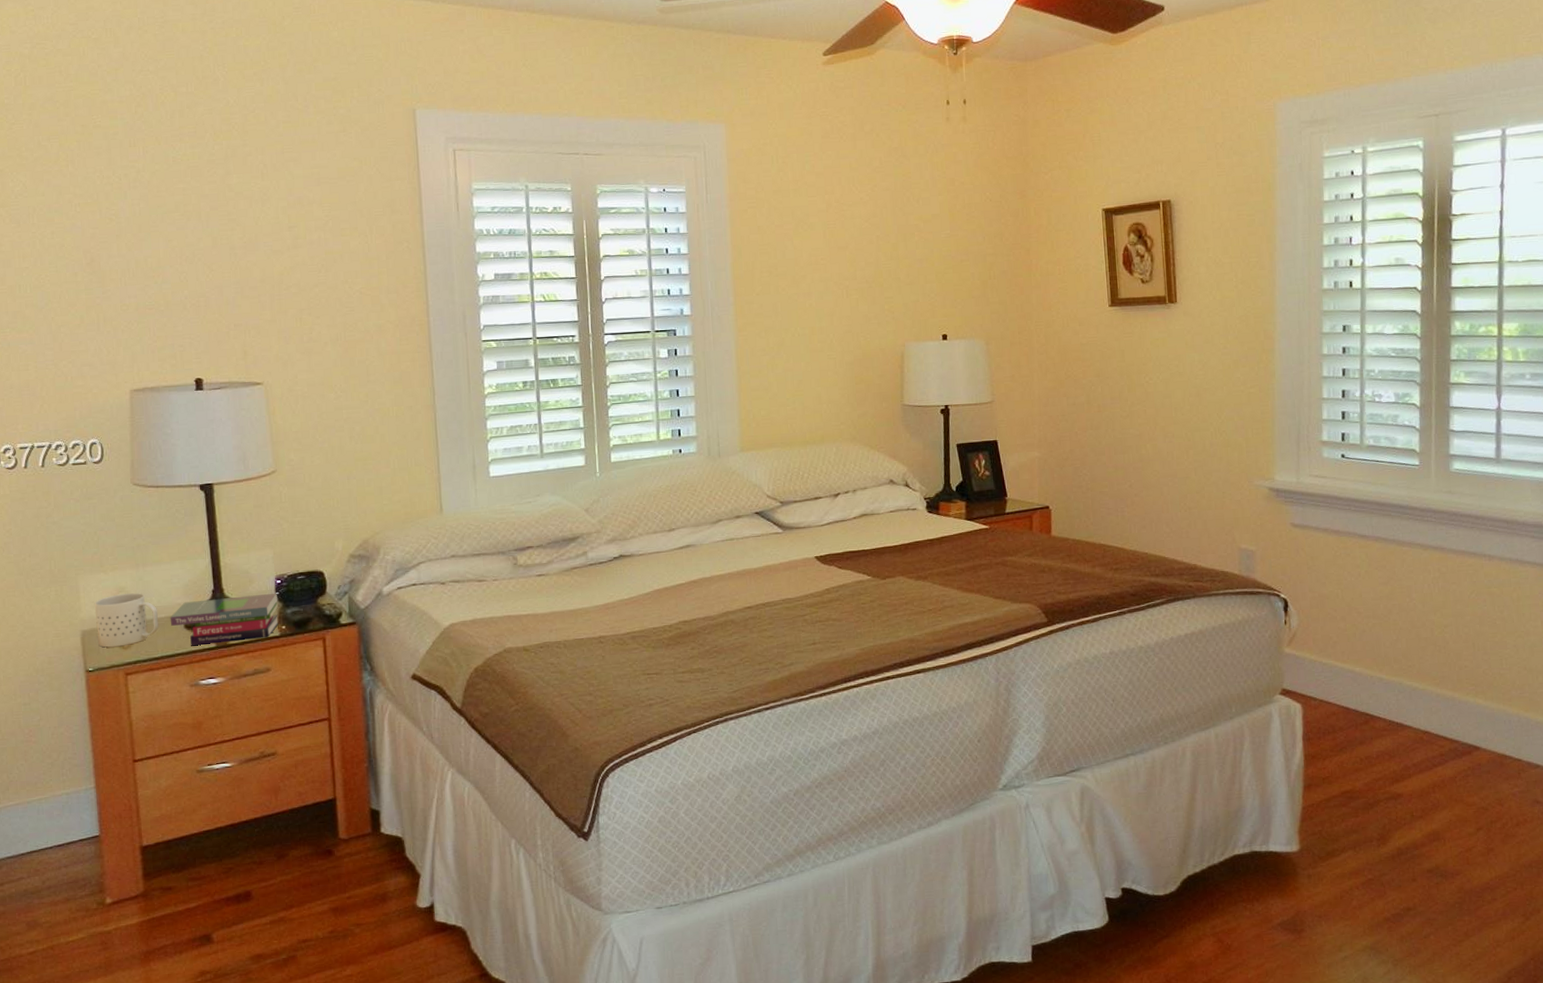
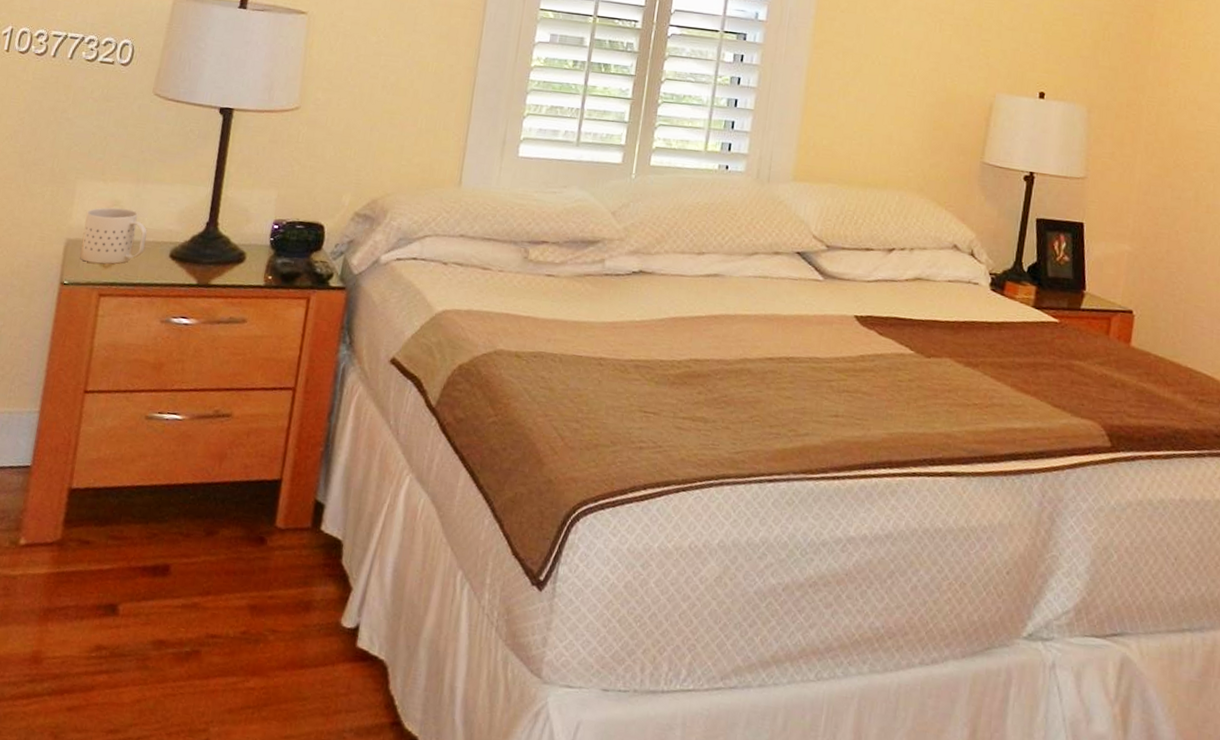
books: present [170,593,279,646] -> none [156,229,271,286]

